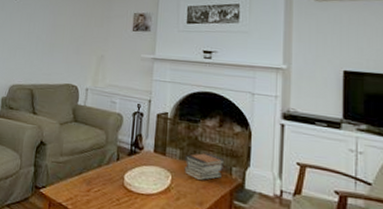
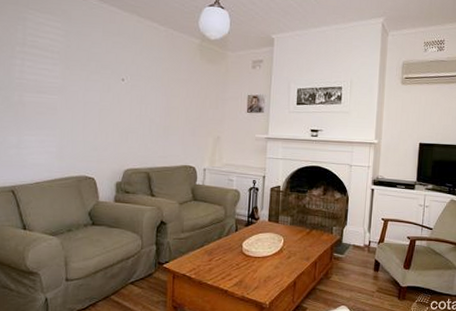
book stack: present [184,152,225,181] -> none [294,217,327,241]

